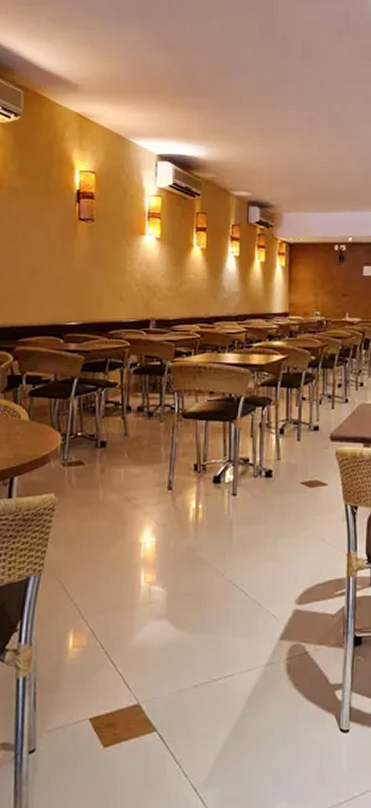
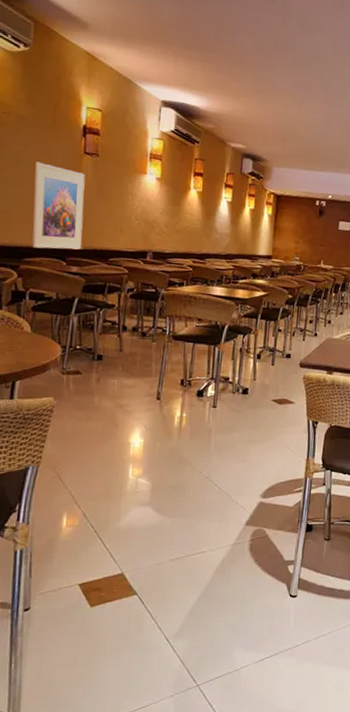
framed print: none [27,234,81,327] -> present [32,162,86,250]

